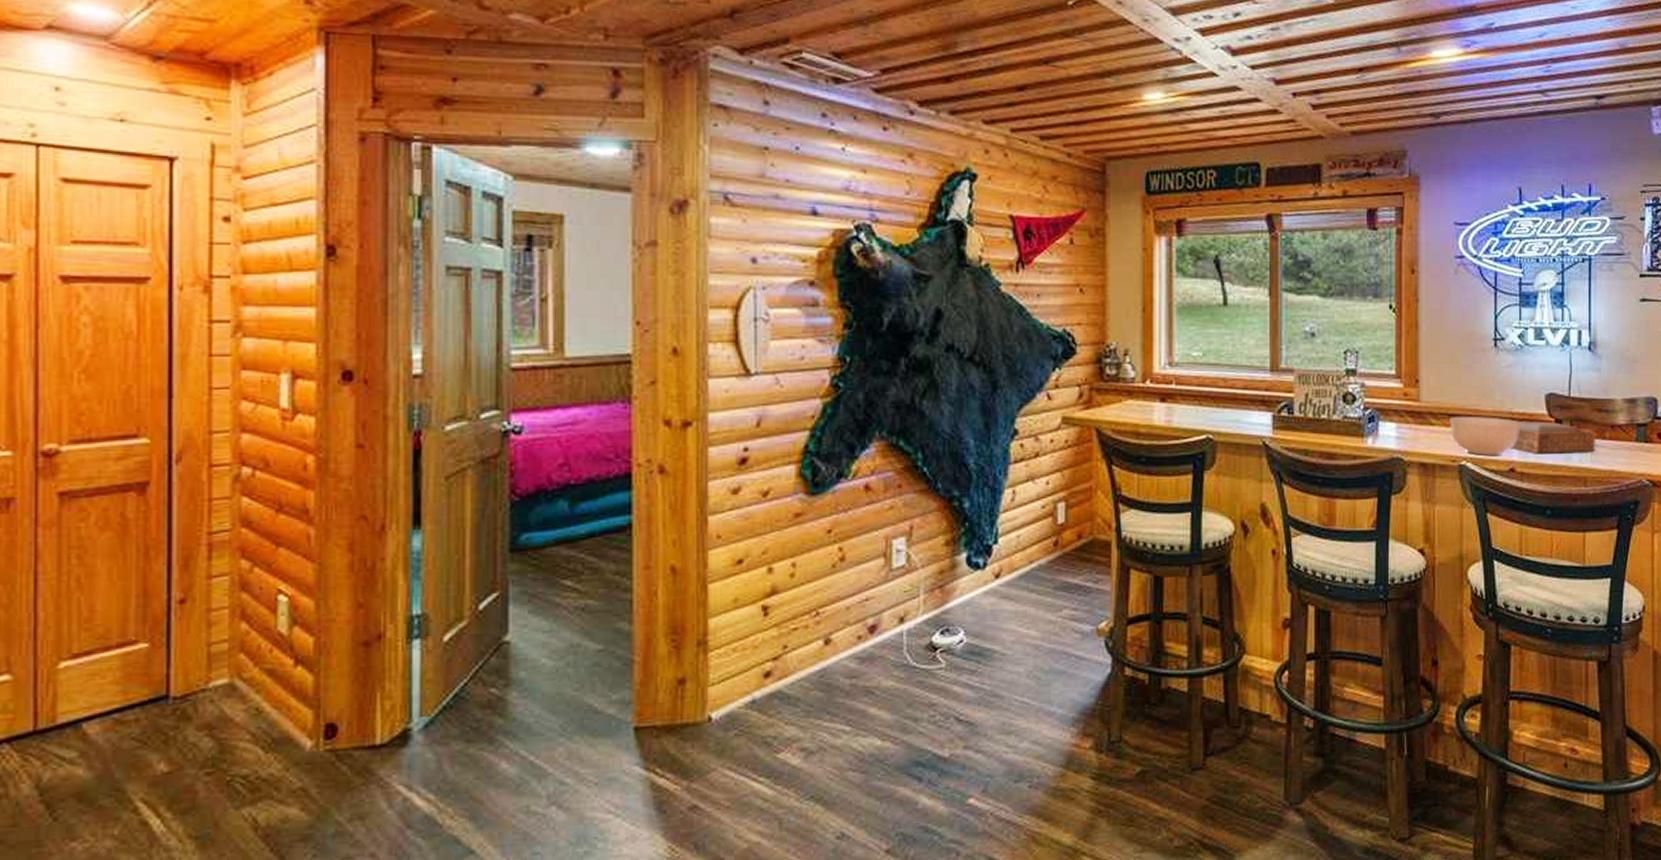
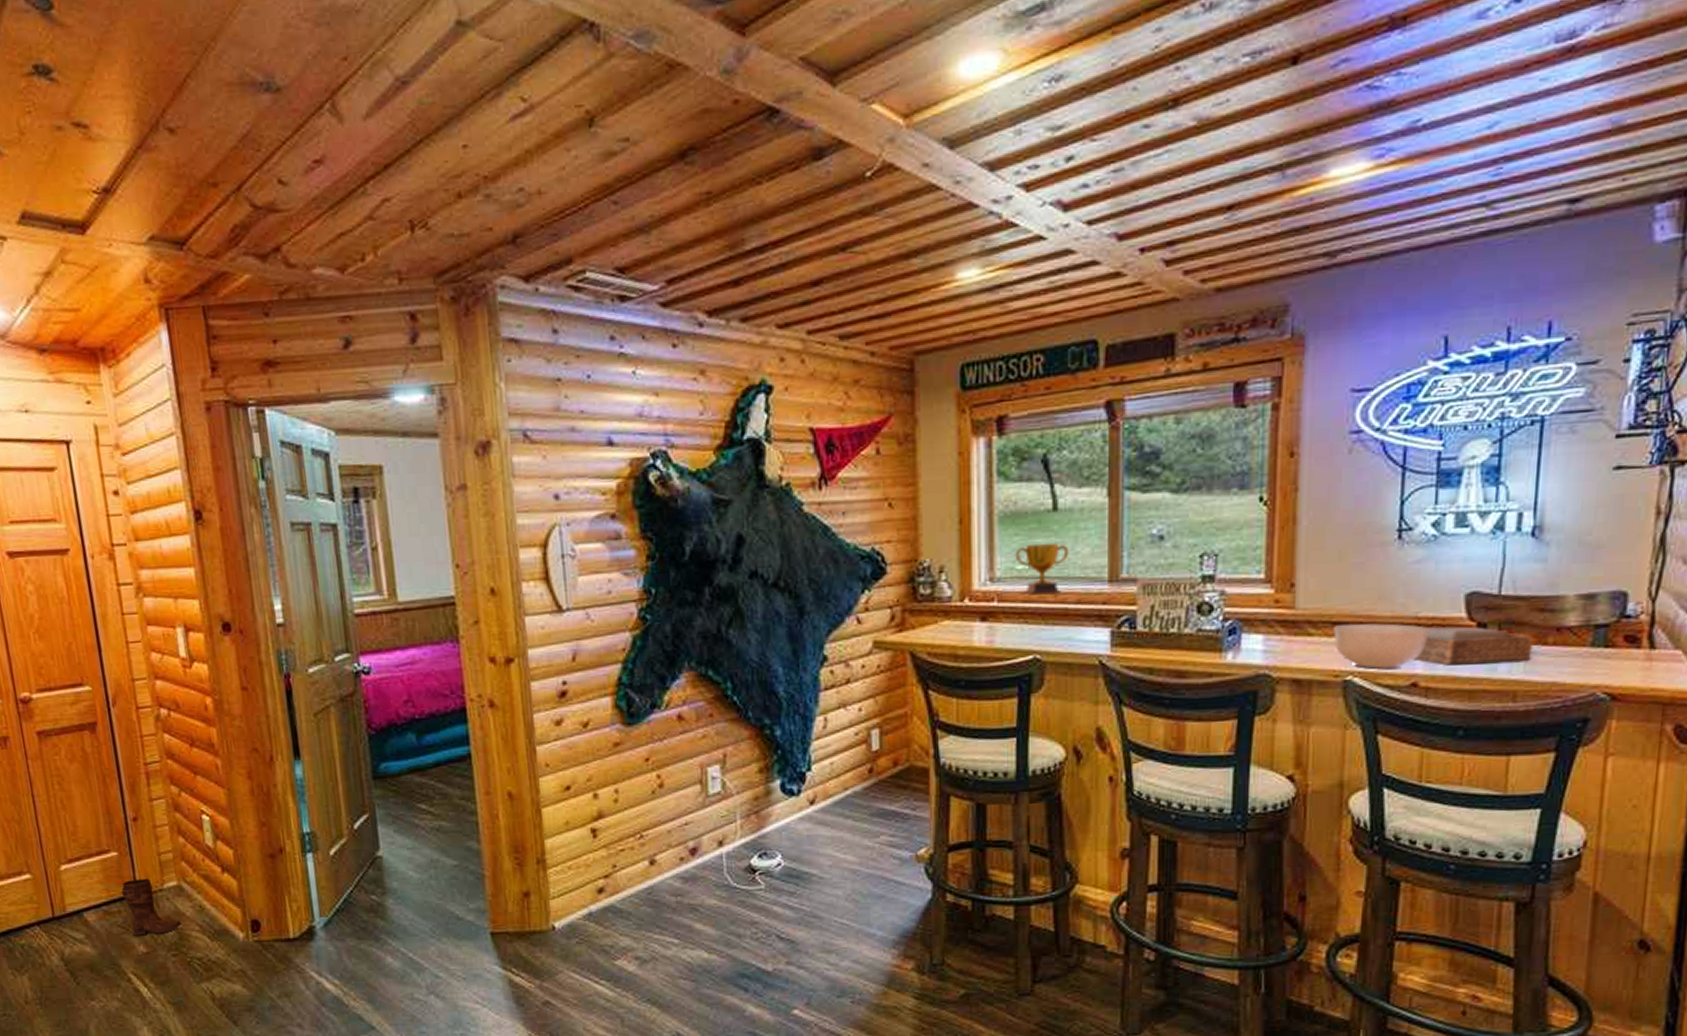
boot: none [146,675,225,752] -> present [121,878,181,937]
trophy: none [1191,335,1237,380] -> present [1015,544,1069,596]

